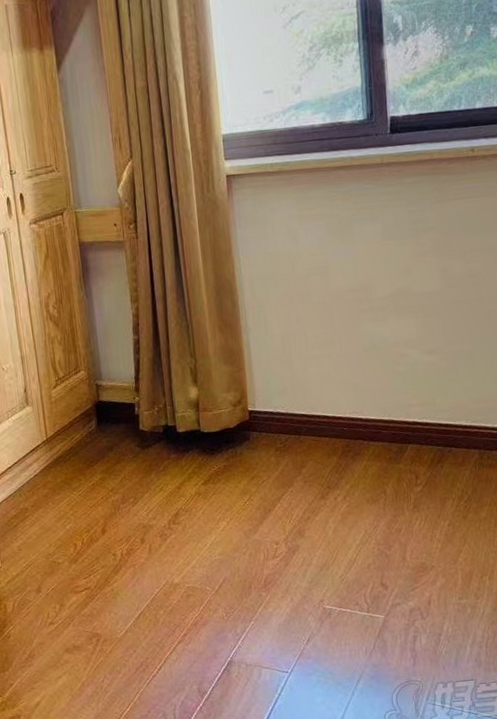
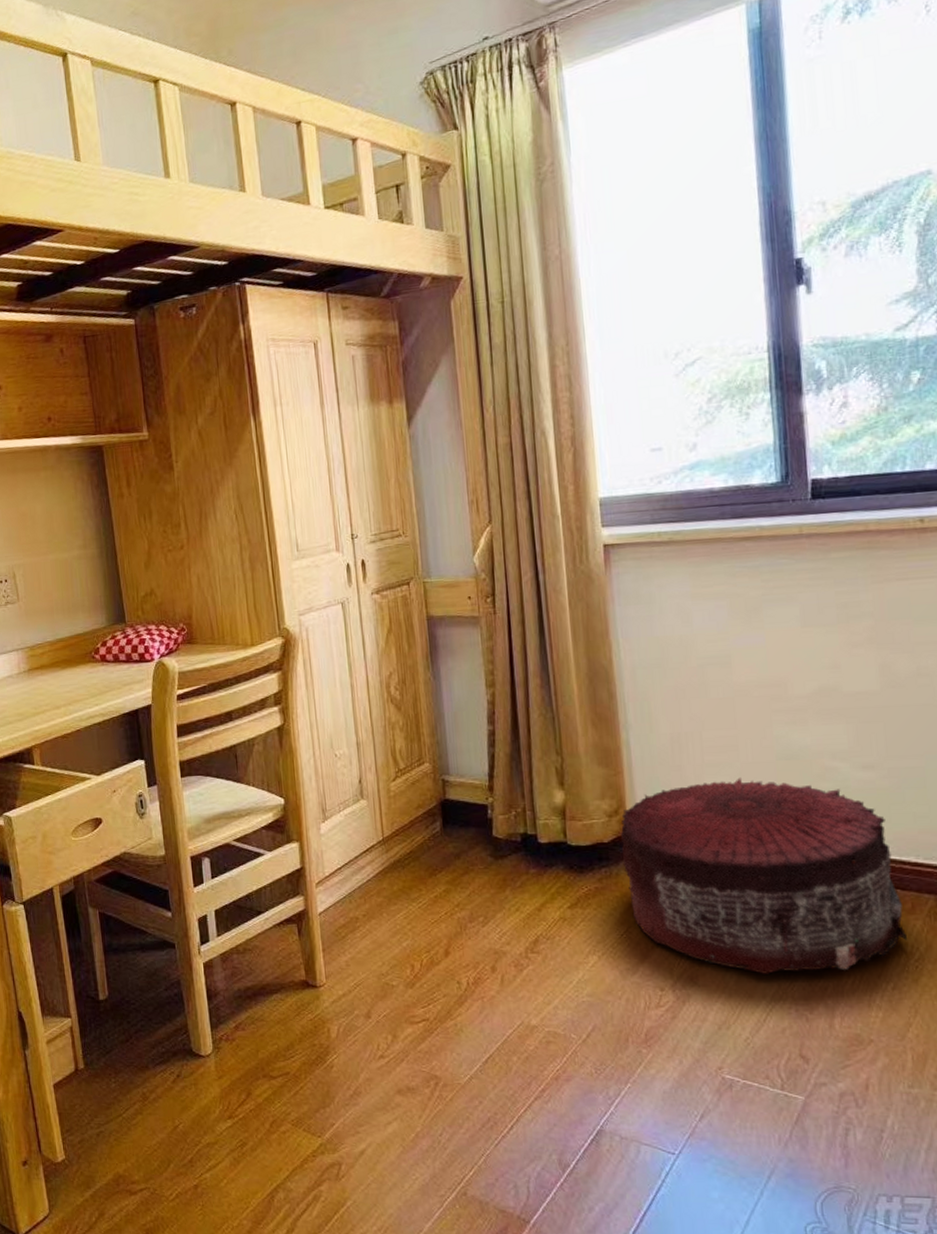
pouf: none [243,367,460,524] -> present [620,777,908,974]

